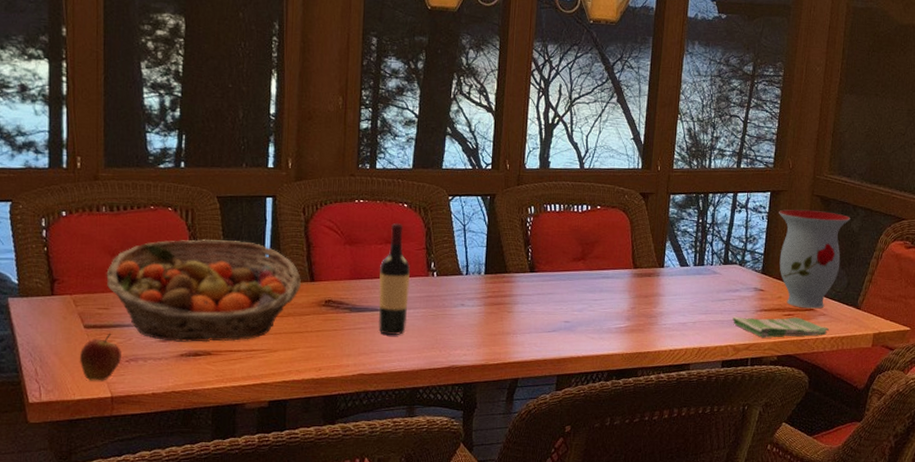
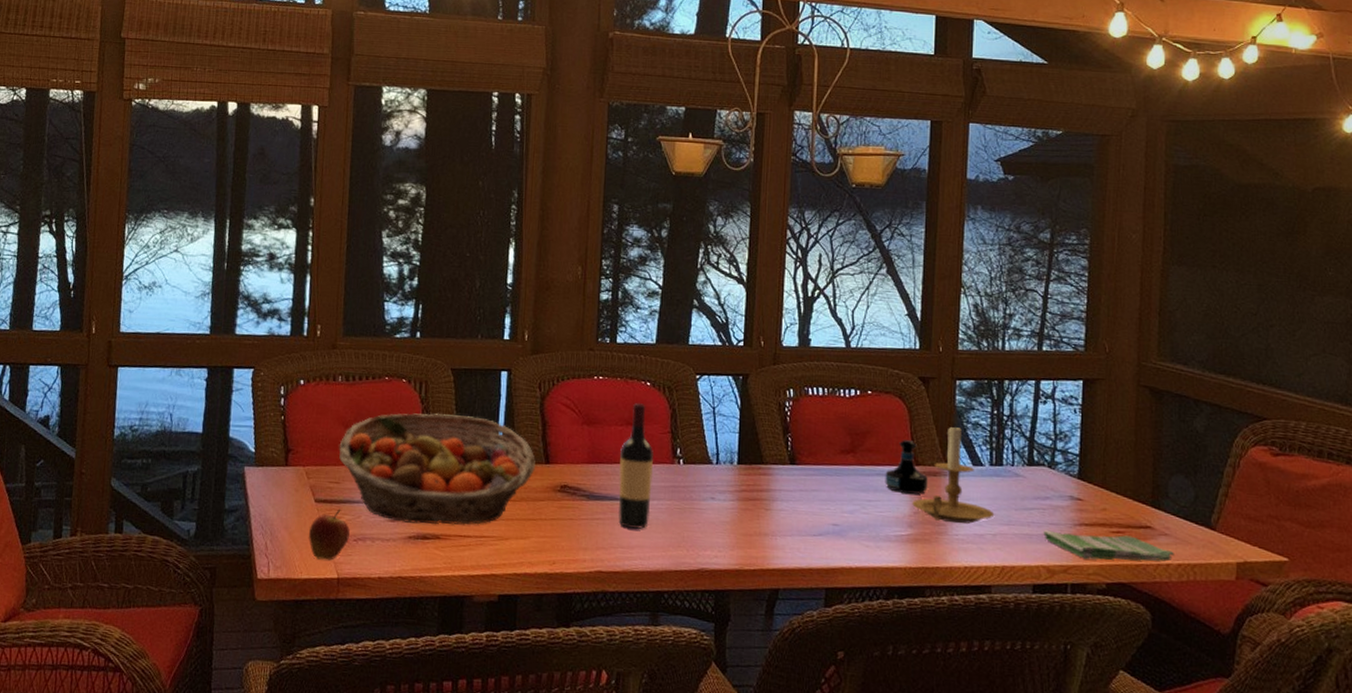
tequila bottle: none [609,247,644,293] -> present [885,440,928,495]
candle holder: none [630,232,696,315] -> present [912,423,995,524]
vase: present [779,209,851,309] -> none [1096,402,1192,527]

